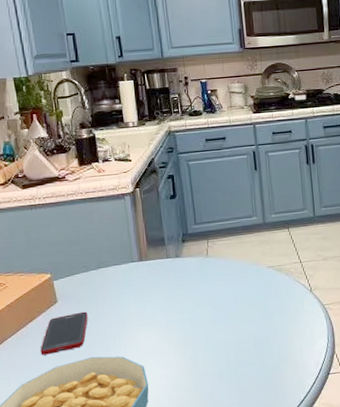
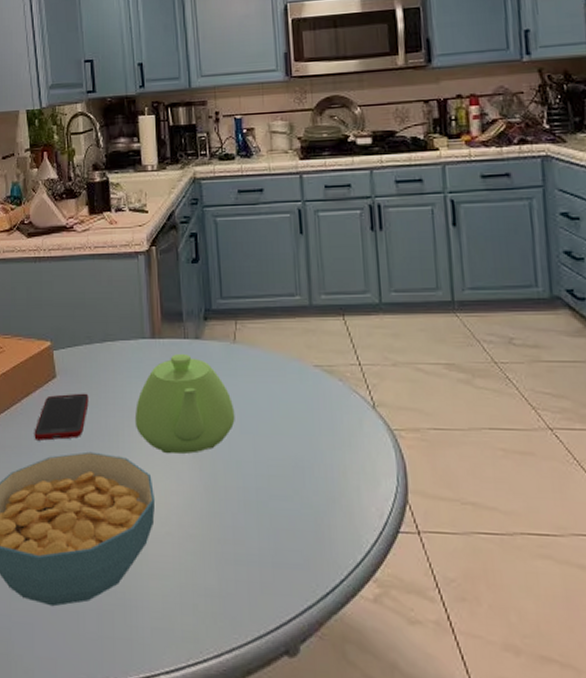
teapot: none [128,270,210,348] -> present [134,353,235,454]

